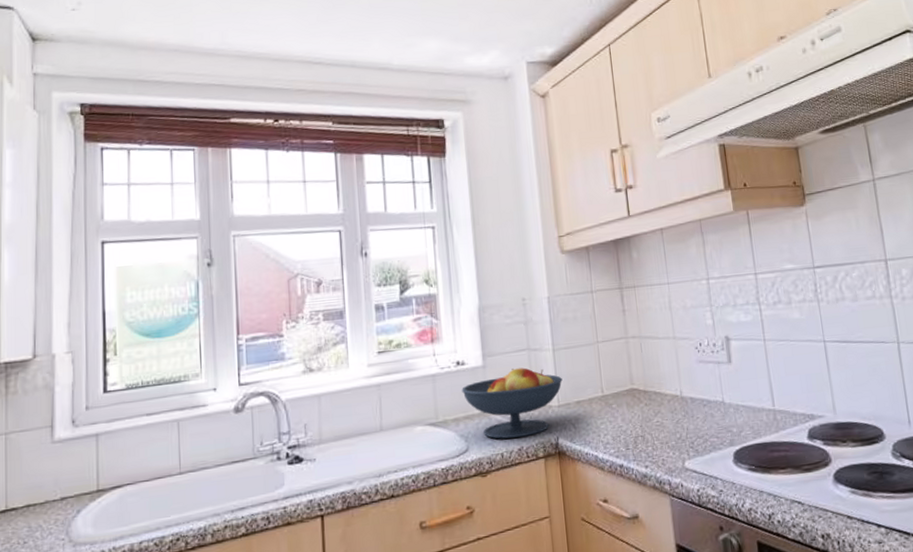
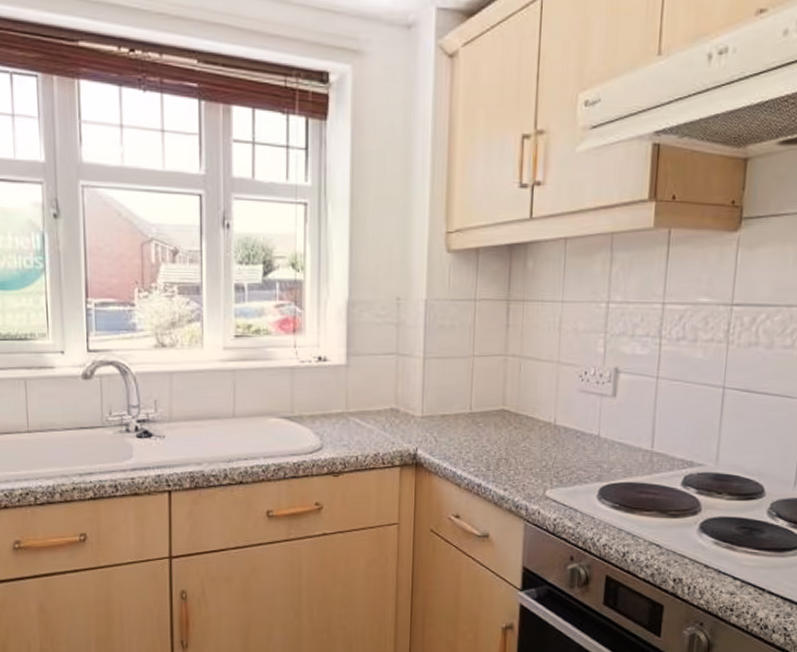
fruit bowl: present [462,367,563,439] -> none [321,372,430,443]

